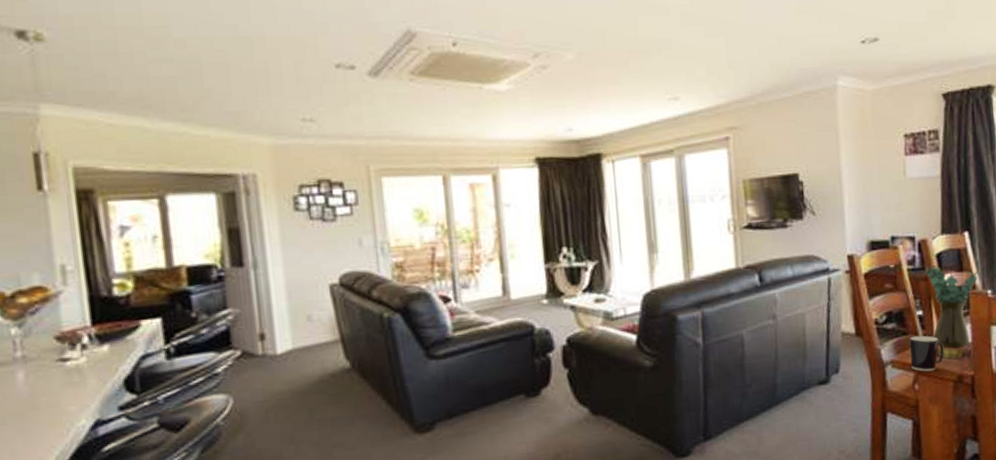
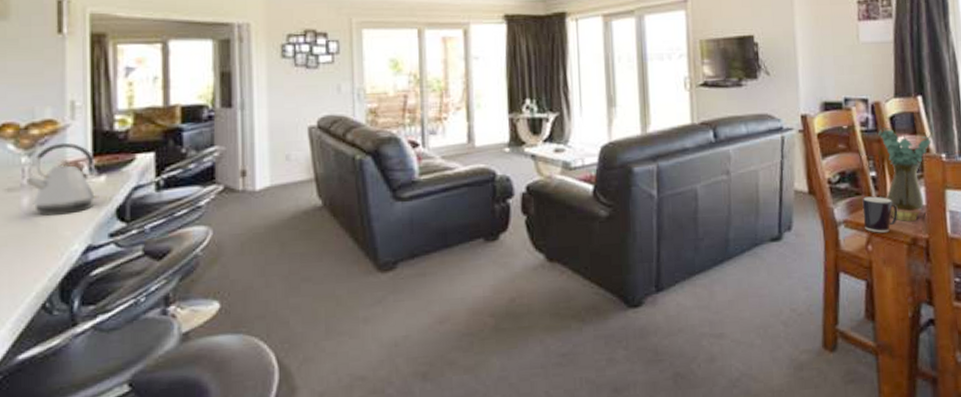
kettle: none [17,310,104,391] -> present [25,142,99,216]

